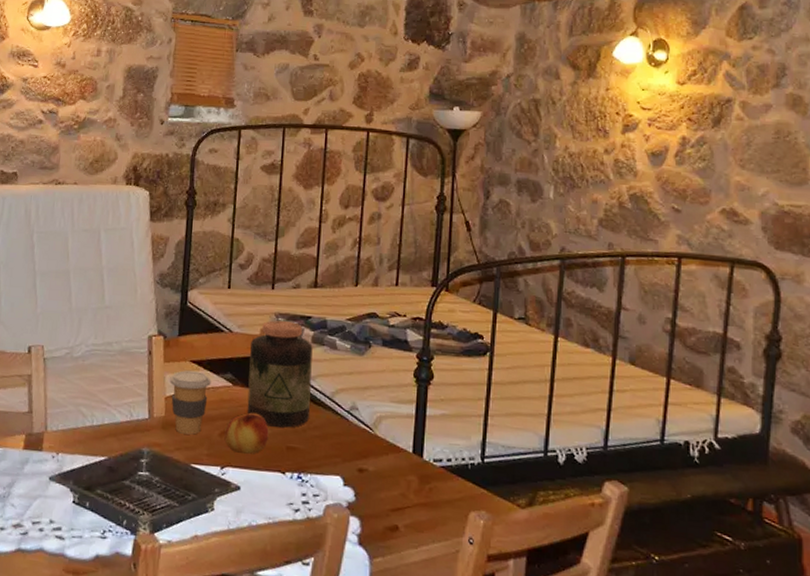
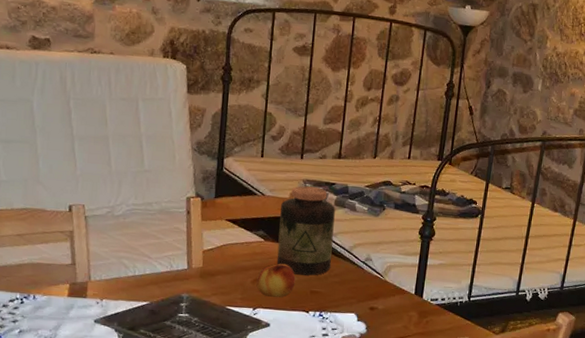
coffee cup: present [170,370,212,435] -> none [207,228,245,282]

